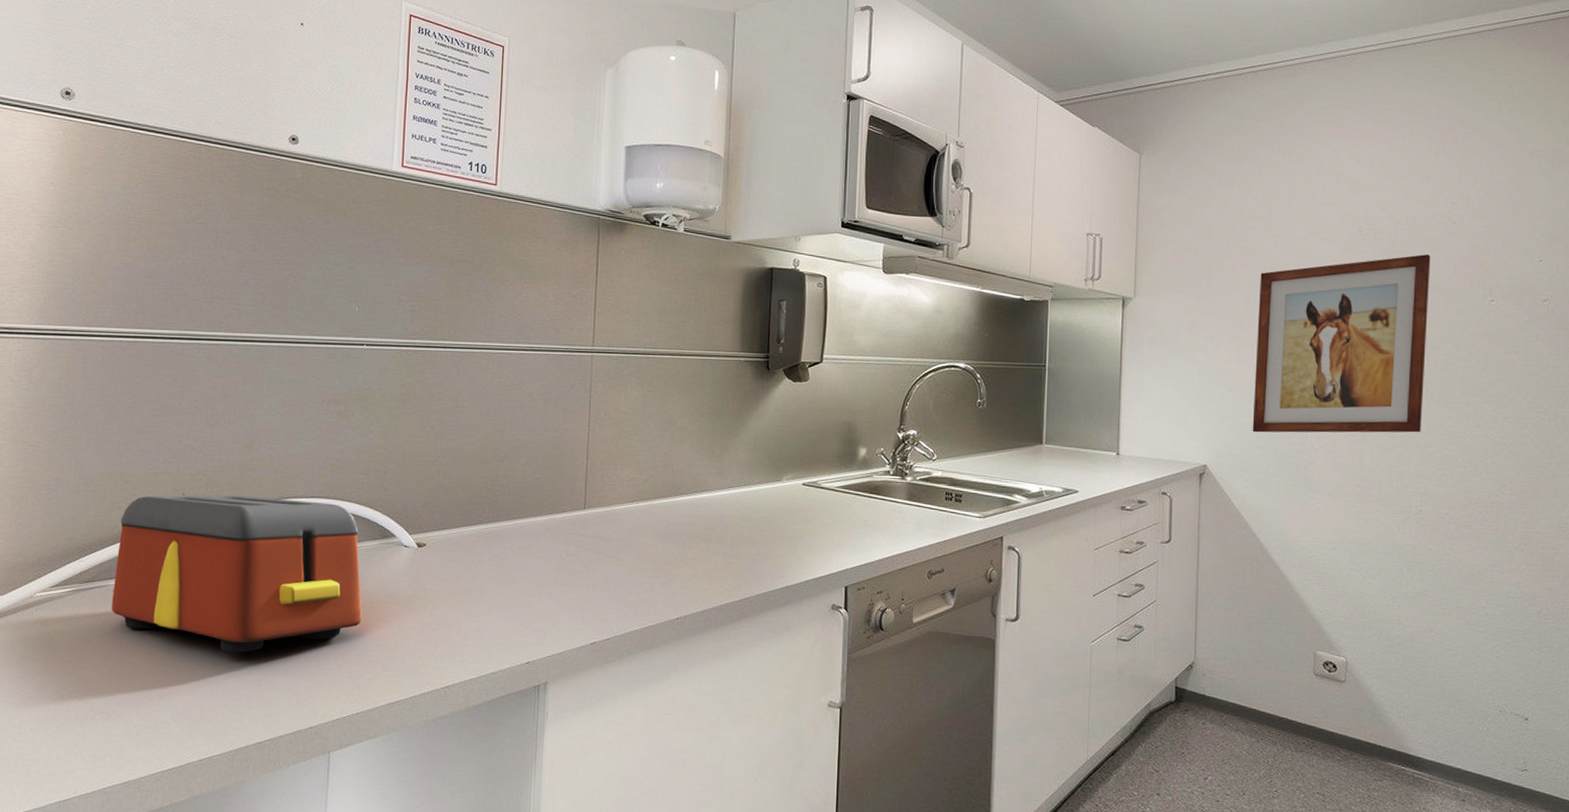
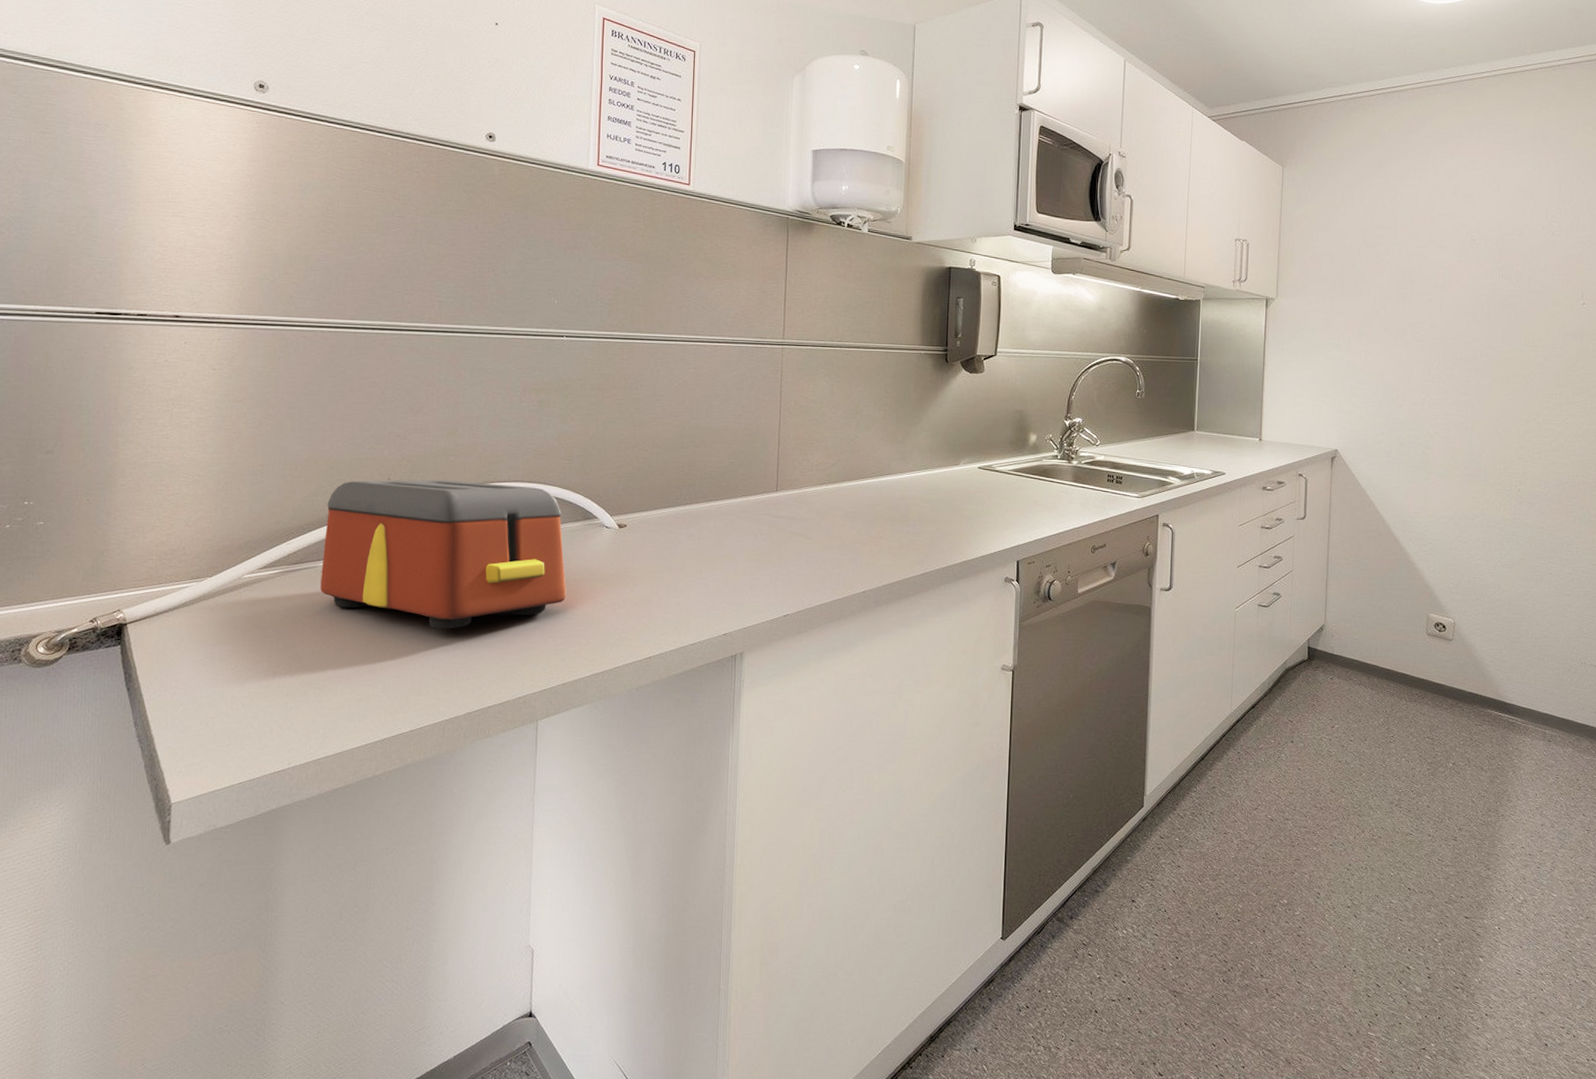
wall art: present [1252,254,1431,433] -> none [1377,262,1533,421]

